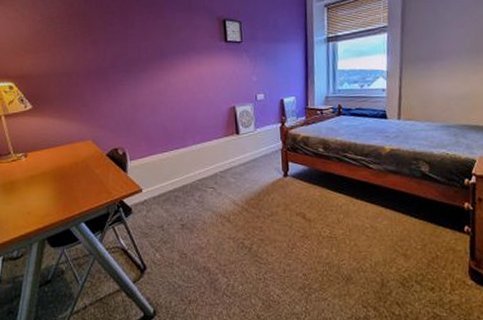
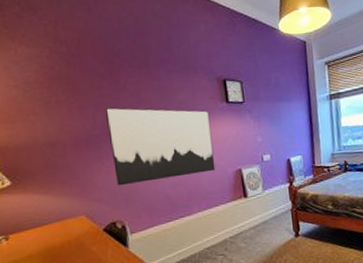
wall art: none [114,43,211,116] -> present [104,107,216,186]

